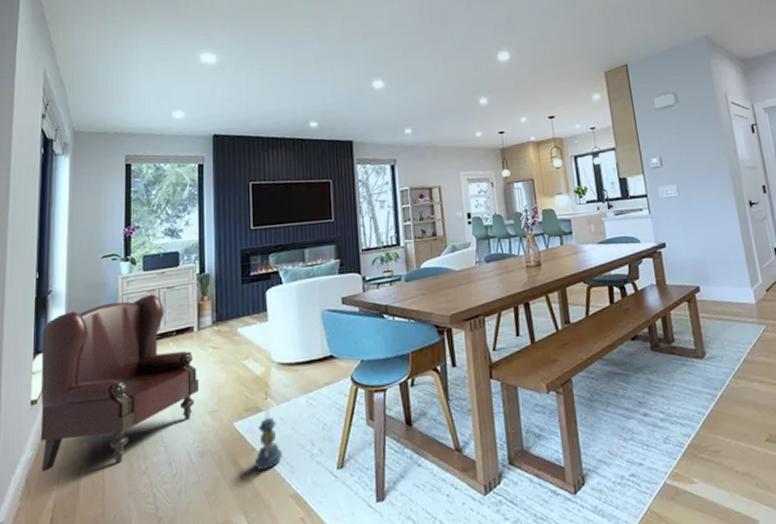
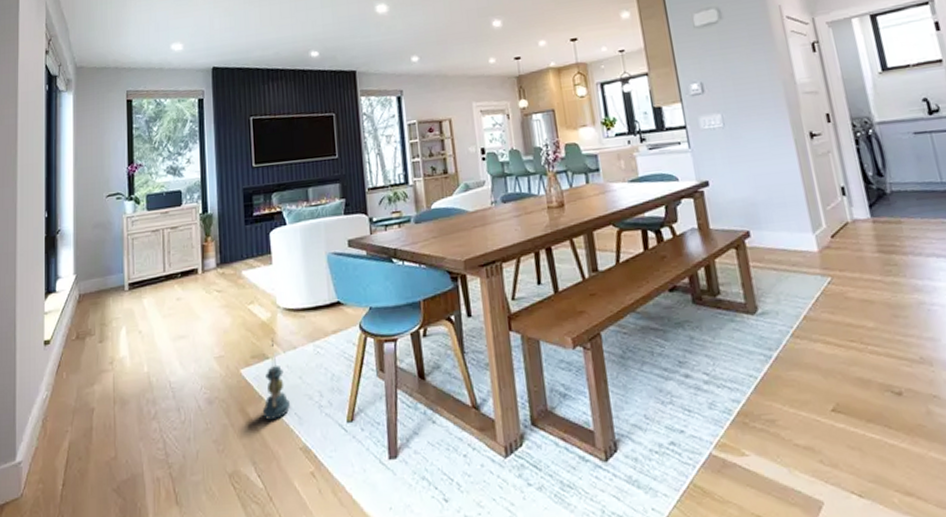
armchair: present [40,294,200,473] -> none [52,234,206,413]

